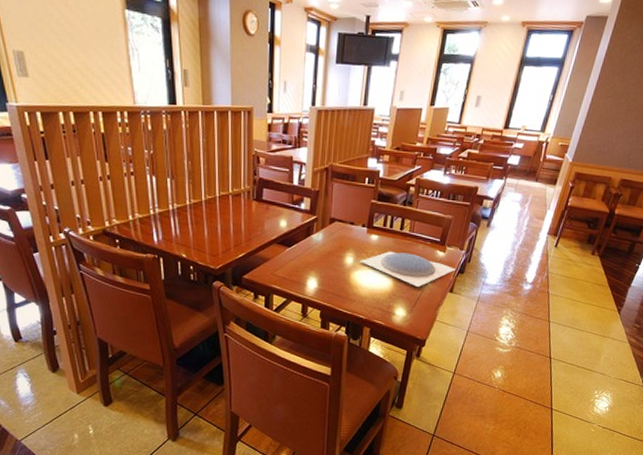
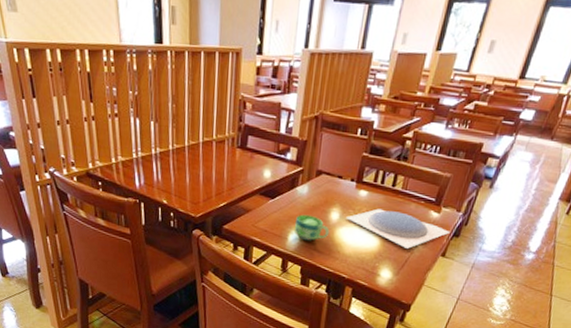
cup: none [311,260,346,286] -> present [294,214,330,241]

